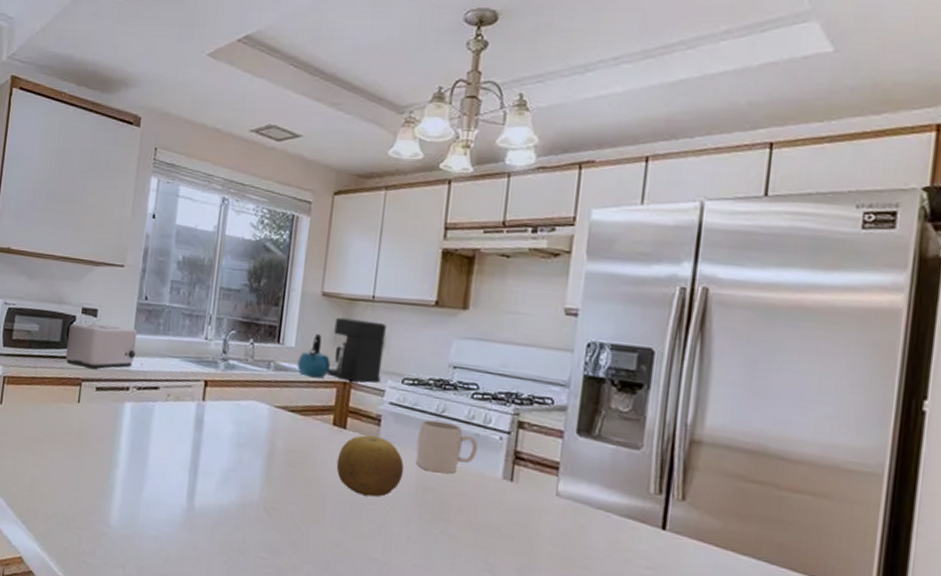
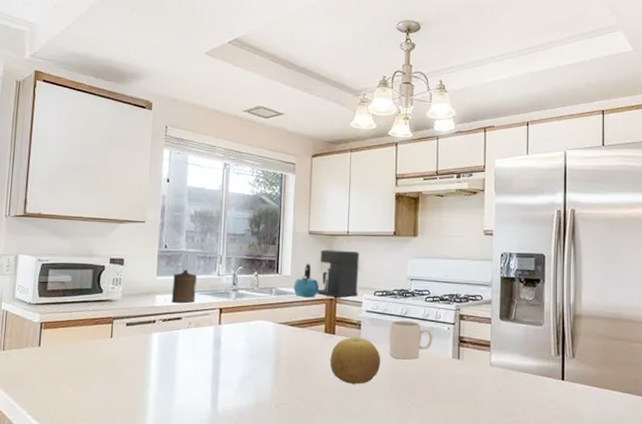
toaster: present [66,323,138,369] -> none [97,270,160,308]
canister: none [148,328,180,371] -> present [171,269,197,304]

